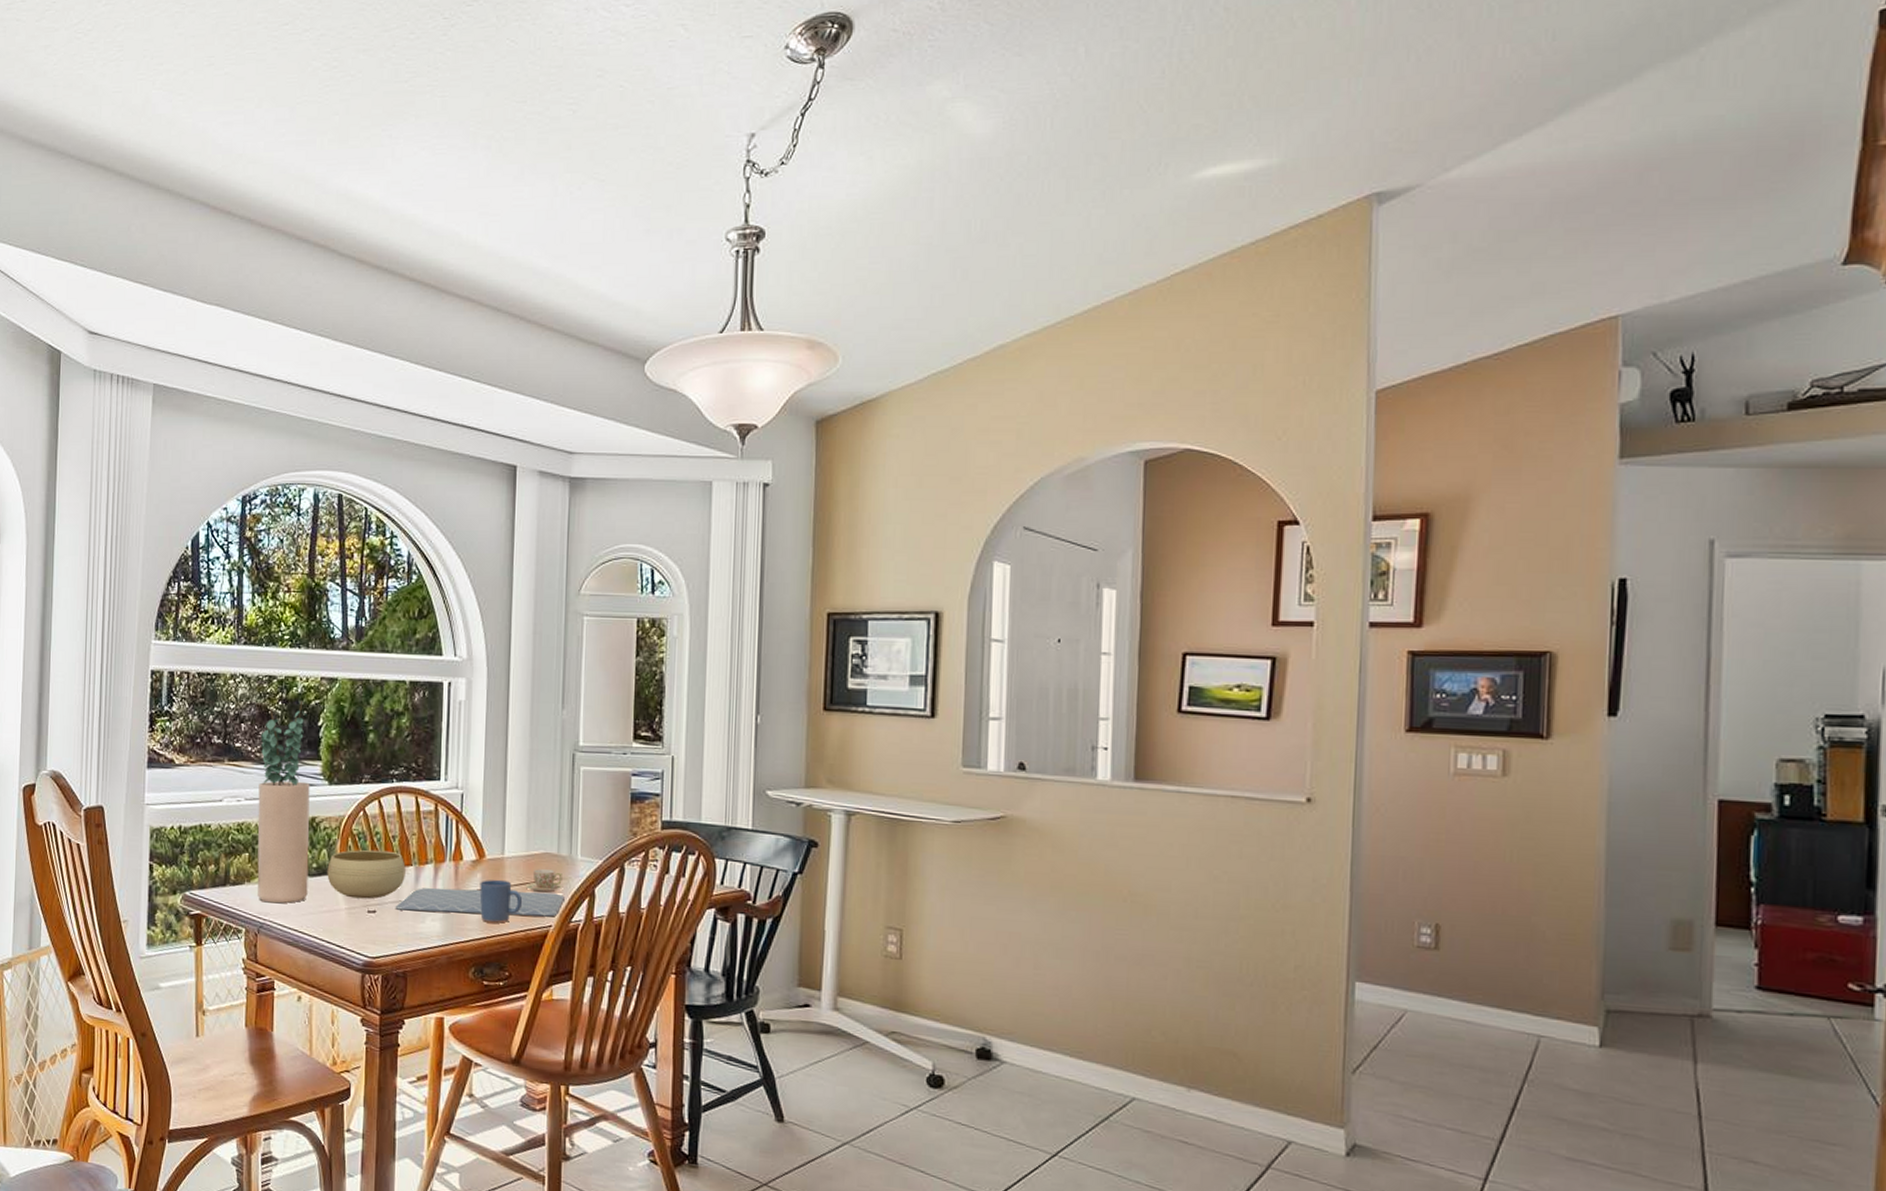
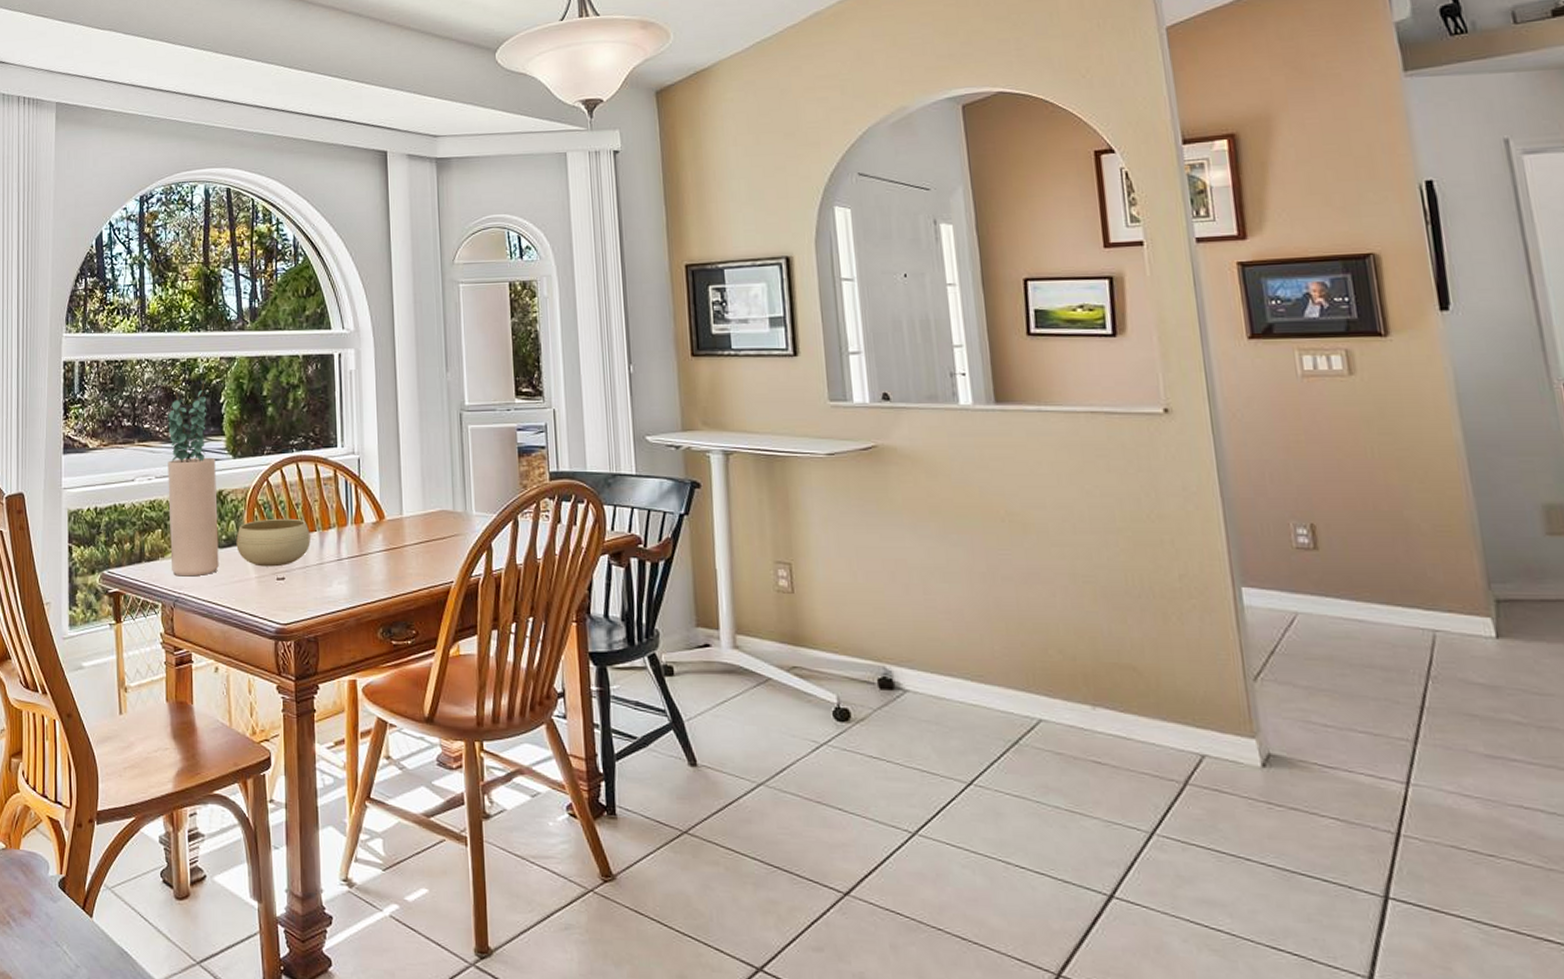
placemat: present [395,887,565,917] -> none [302,549,463,576]
mug: present [479,879,523,924] -> none [382,539,424,582]
teacup: present [525,869,563,893] -> none [424,527,461,549]

